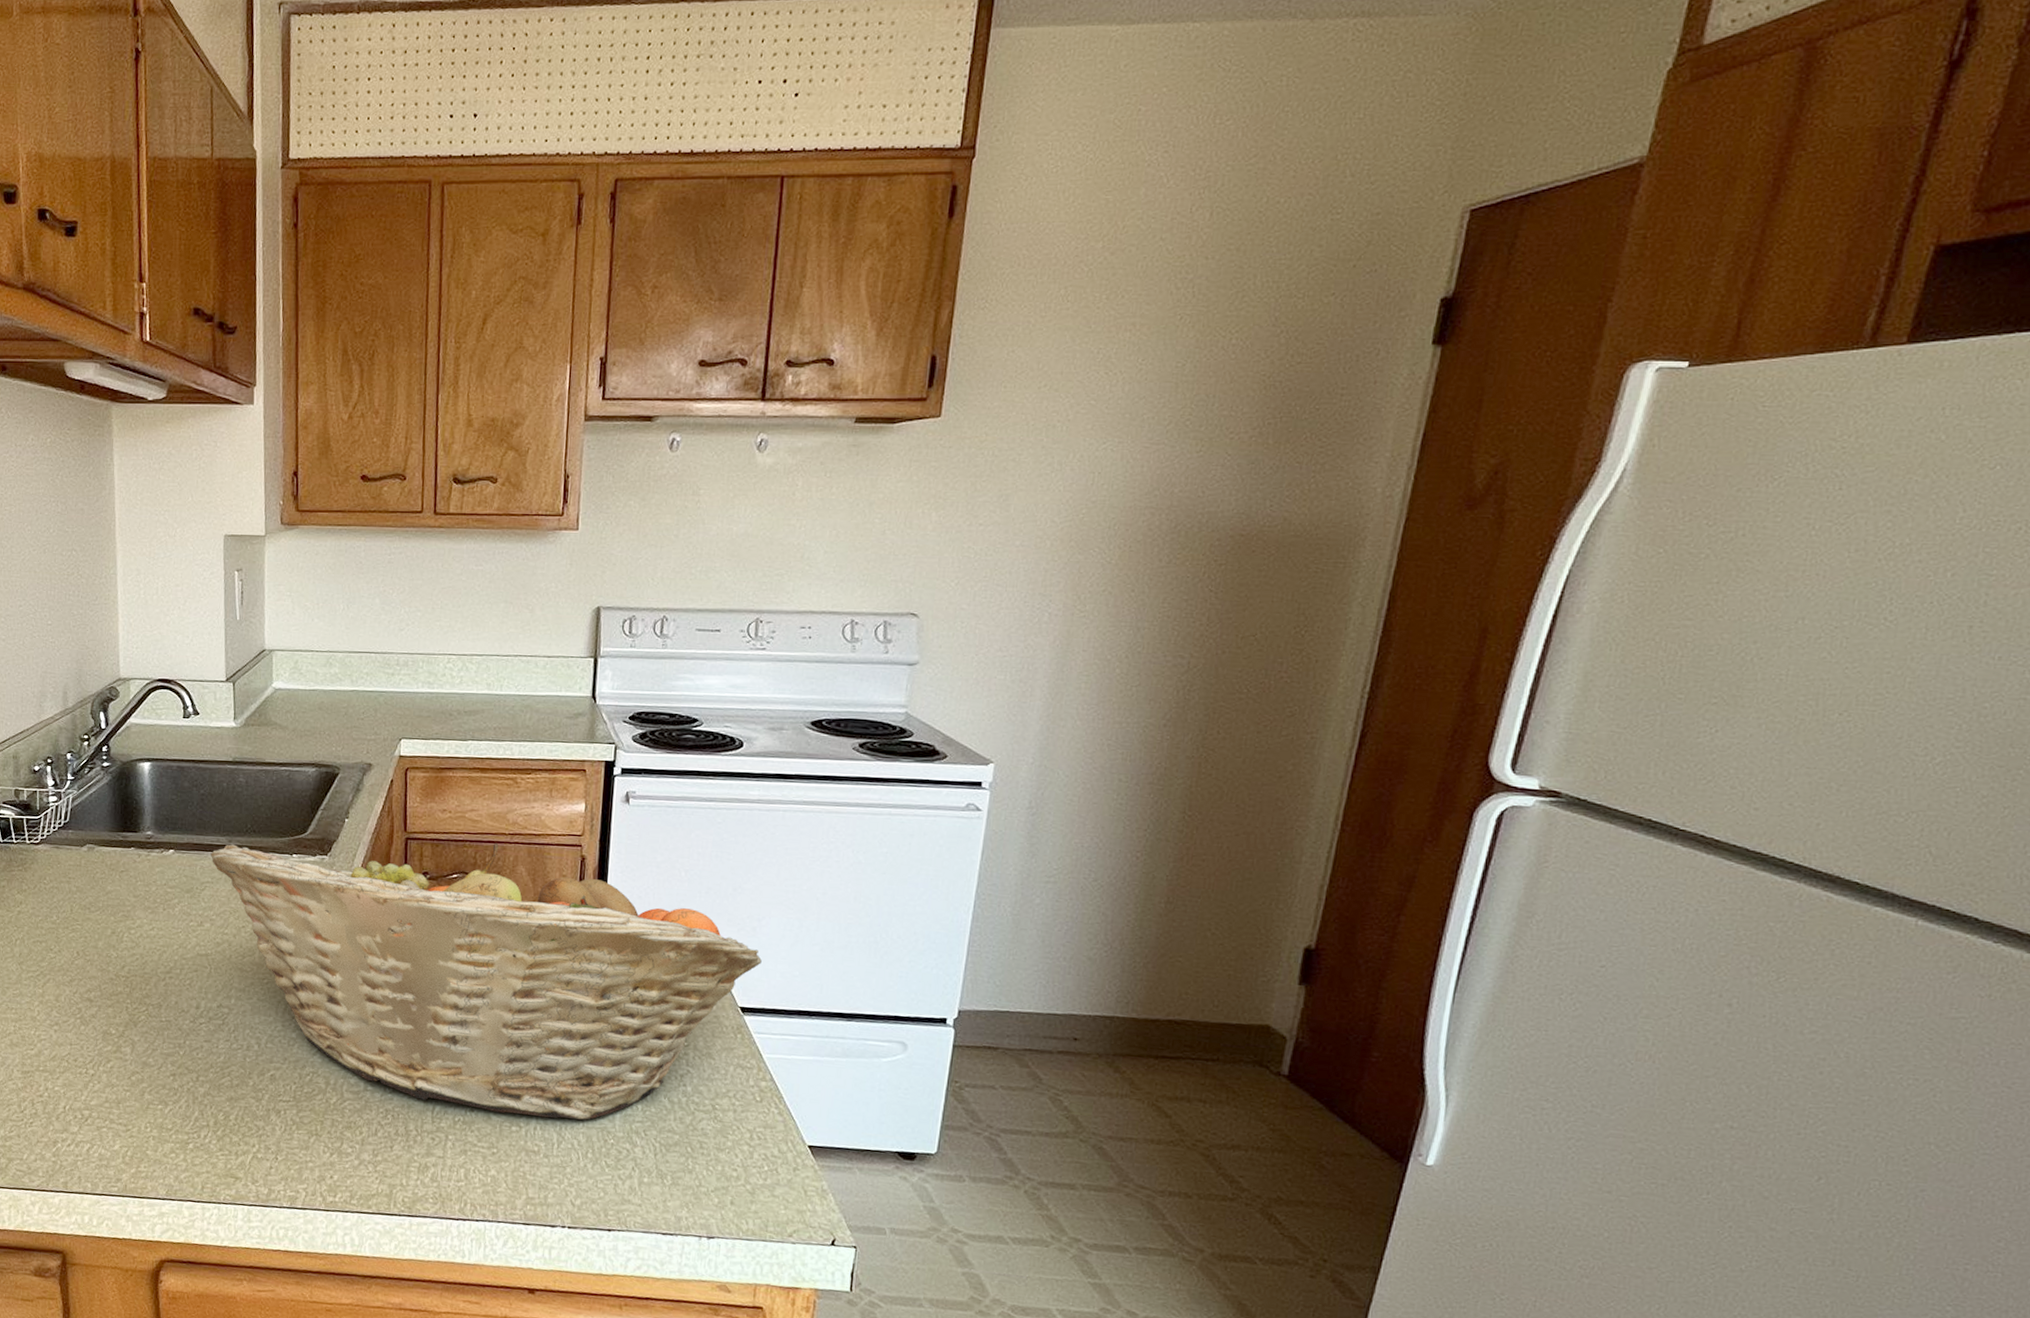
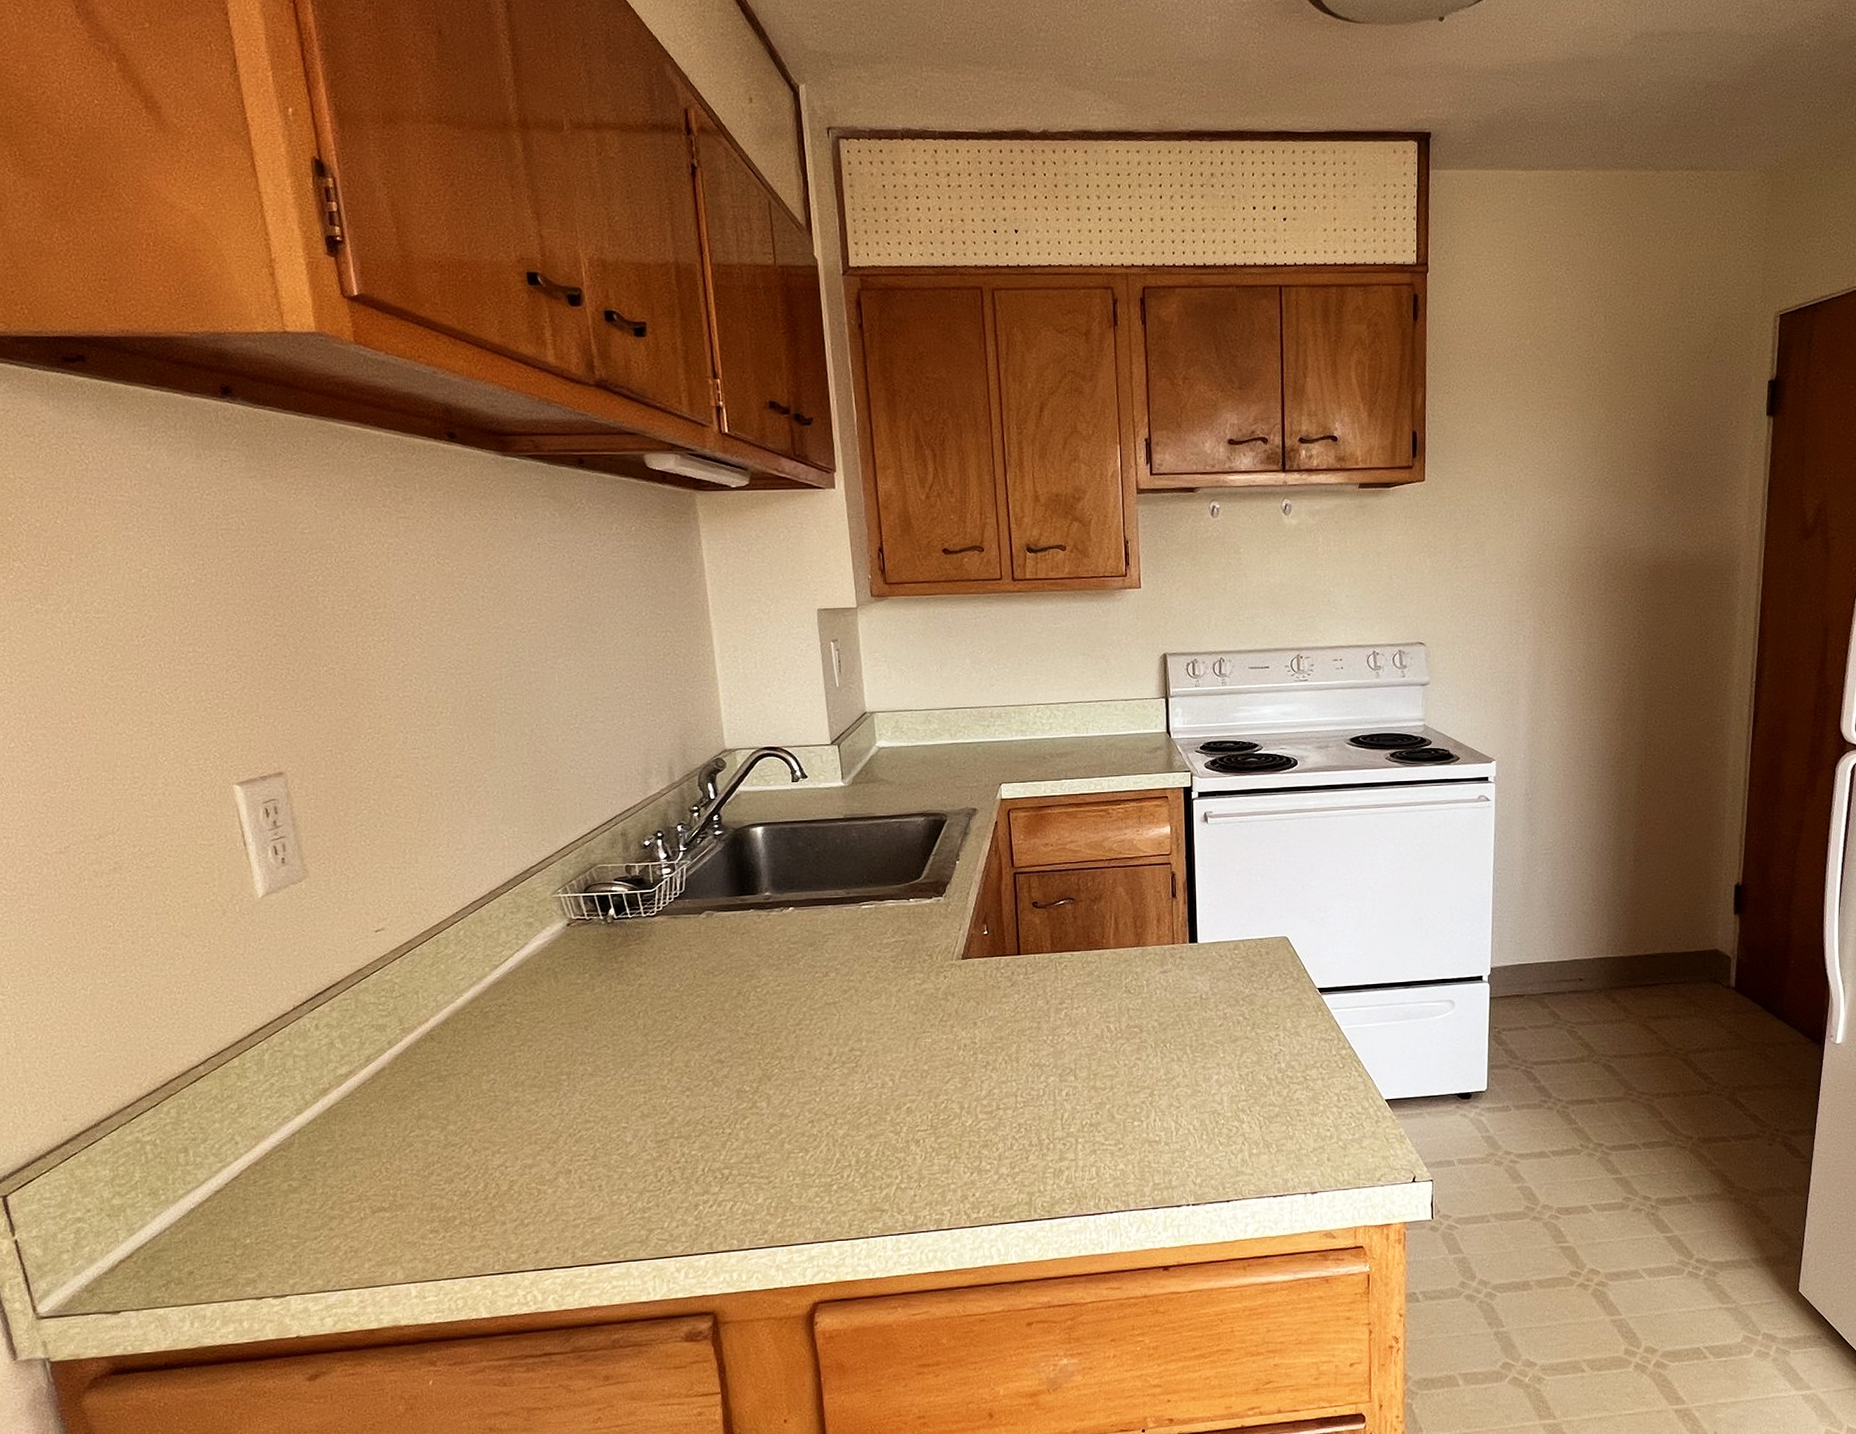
fruit basket: present [210,842,762,1120] -> none [829,868,1331,1111]

